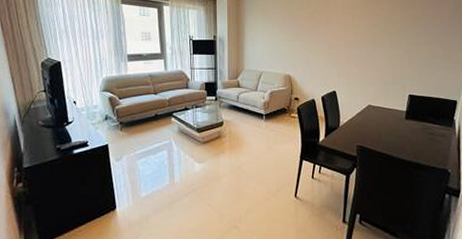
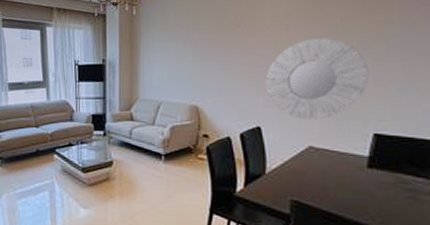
mirror: none [339,26,406,86] -> present [265,38,369,120]

